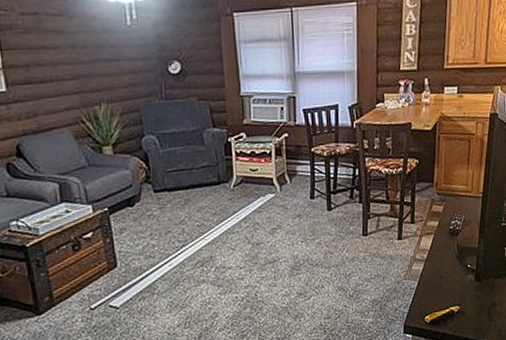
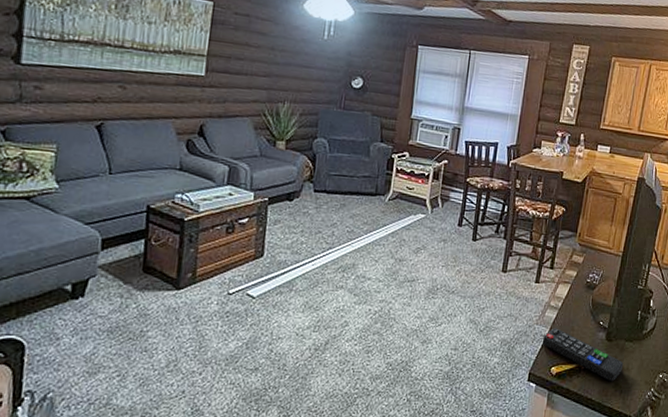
remote control: none [412,279,495,319] -> present [542,328,624,382]

